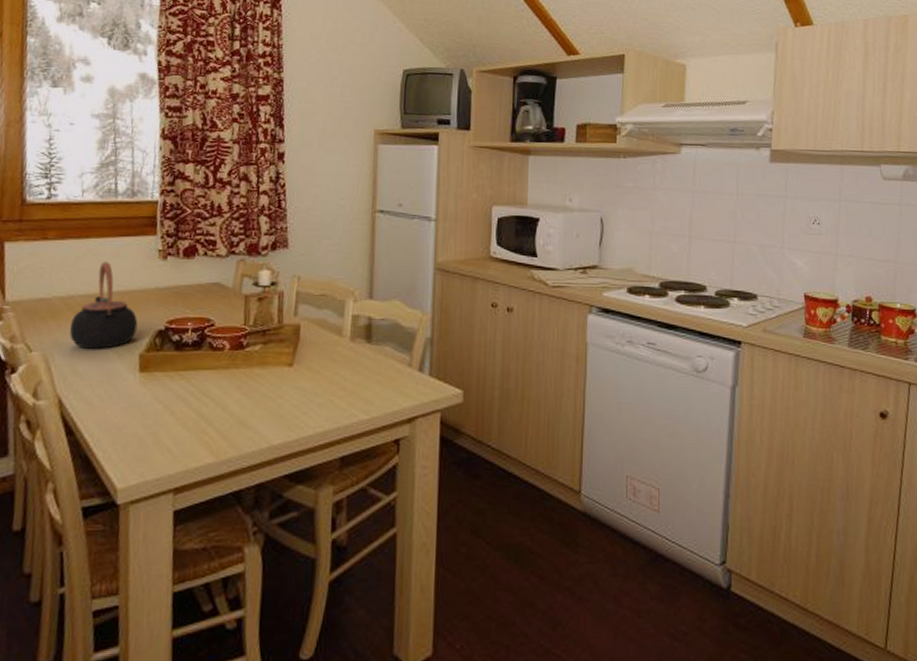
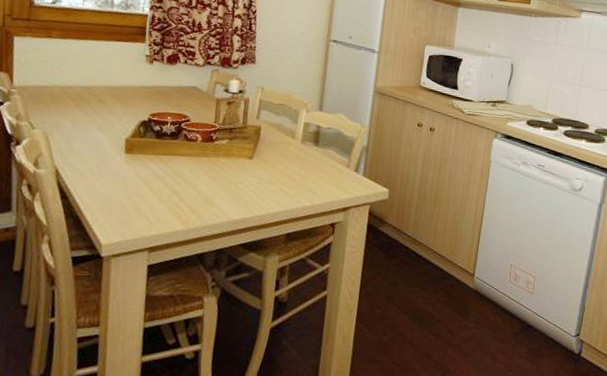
teapot: present [69,261,138,349] -> none [67,60,126,132]

